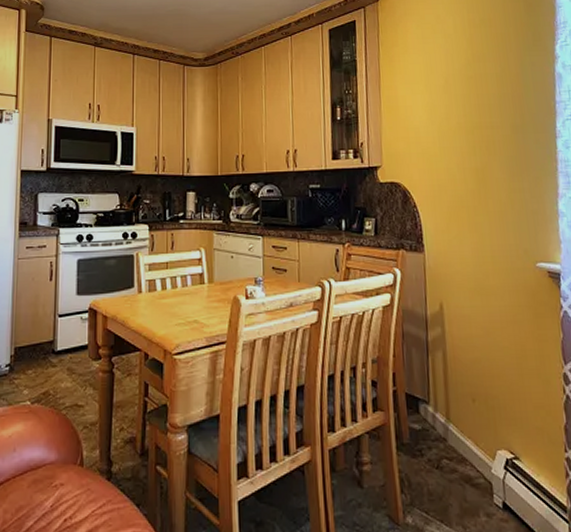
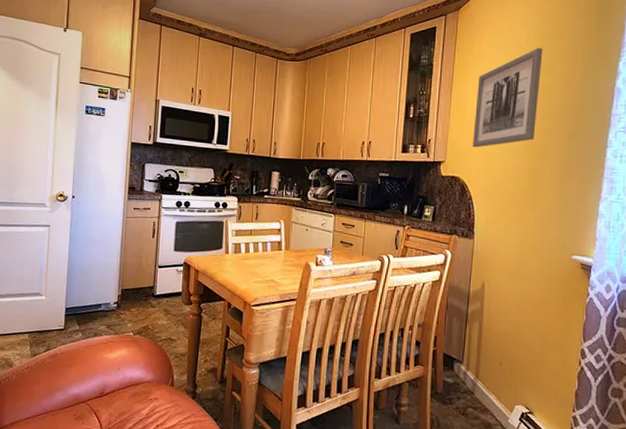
wall art: none [407,36,477,148] -> present [473,48,543,148]

